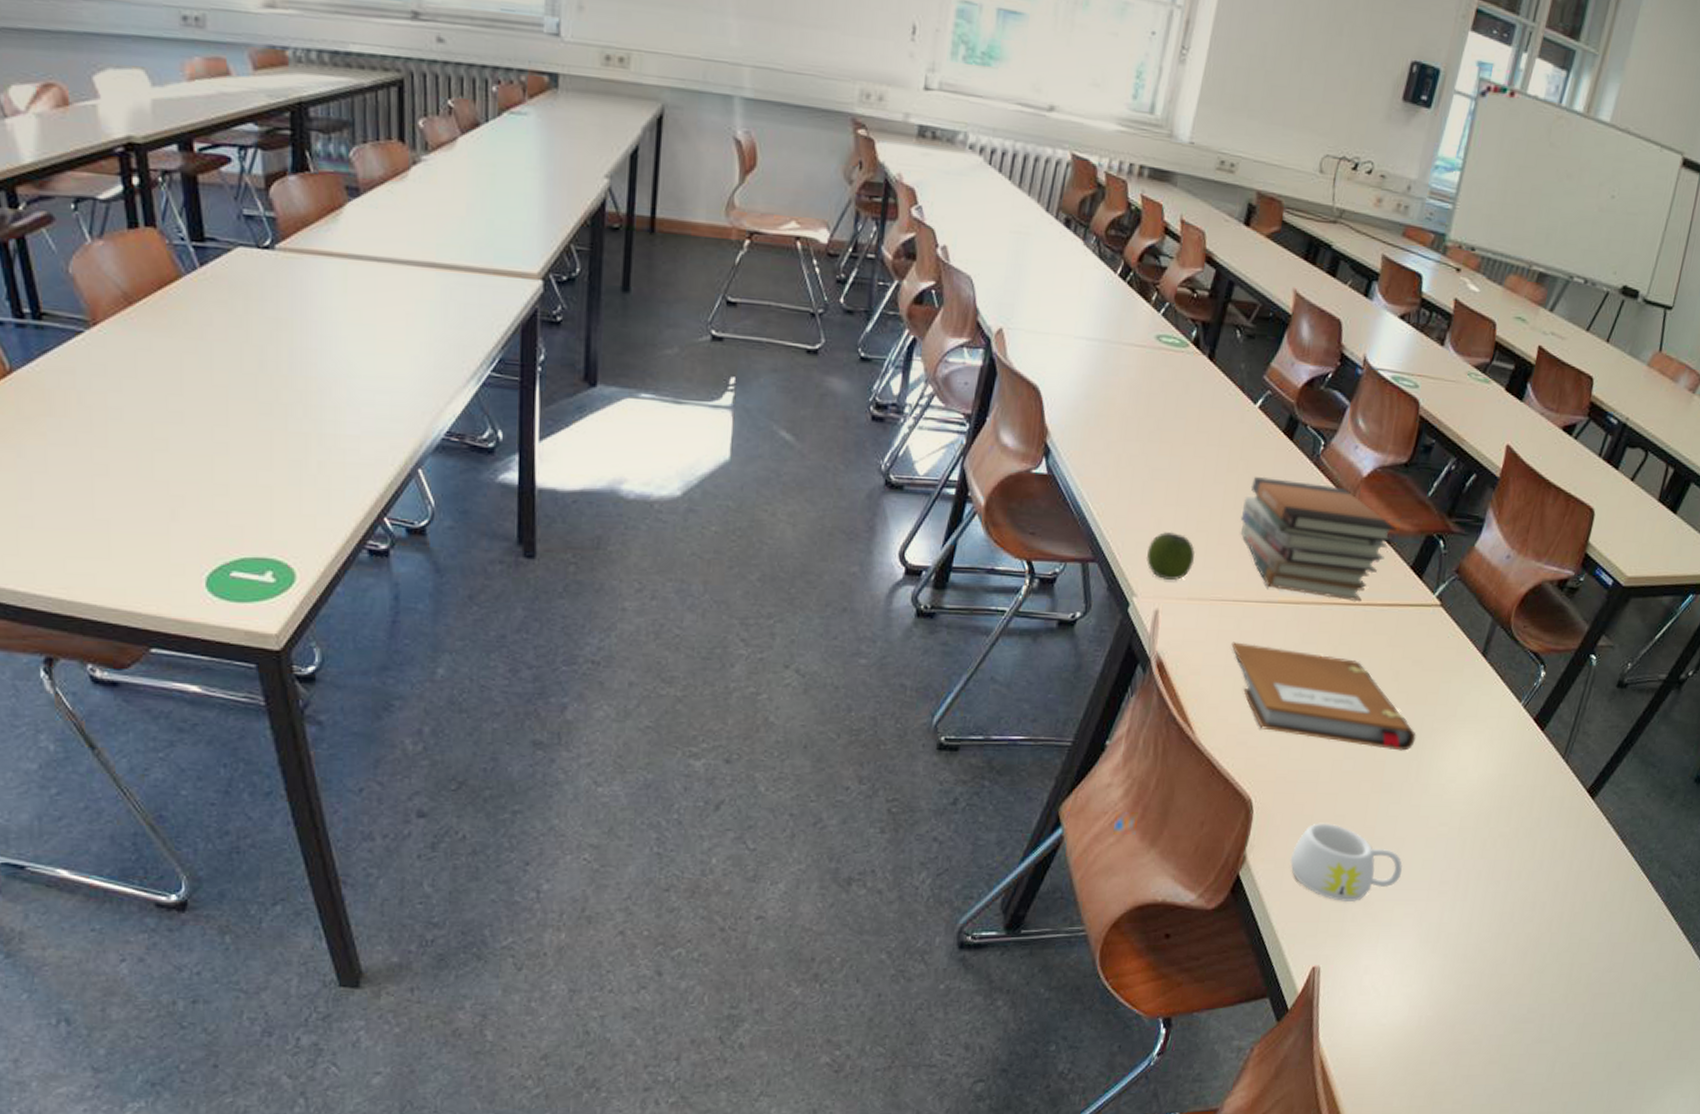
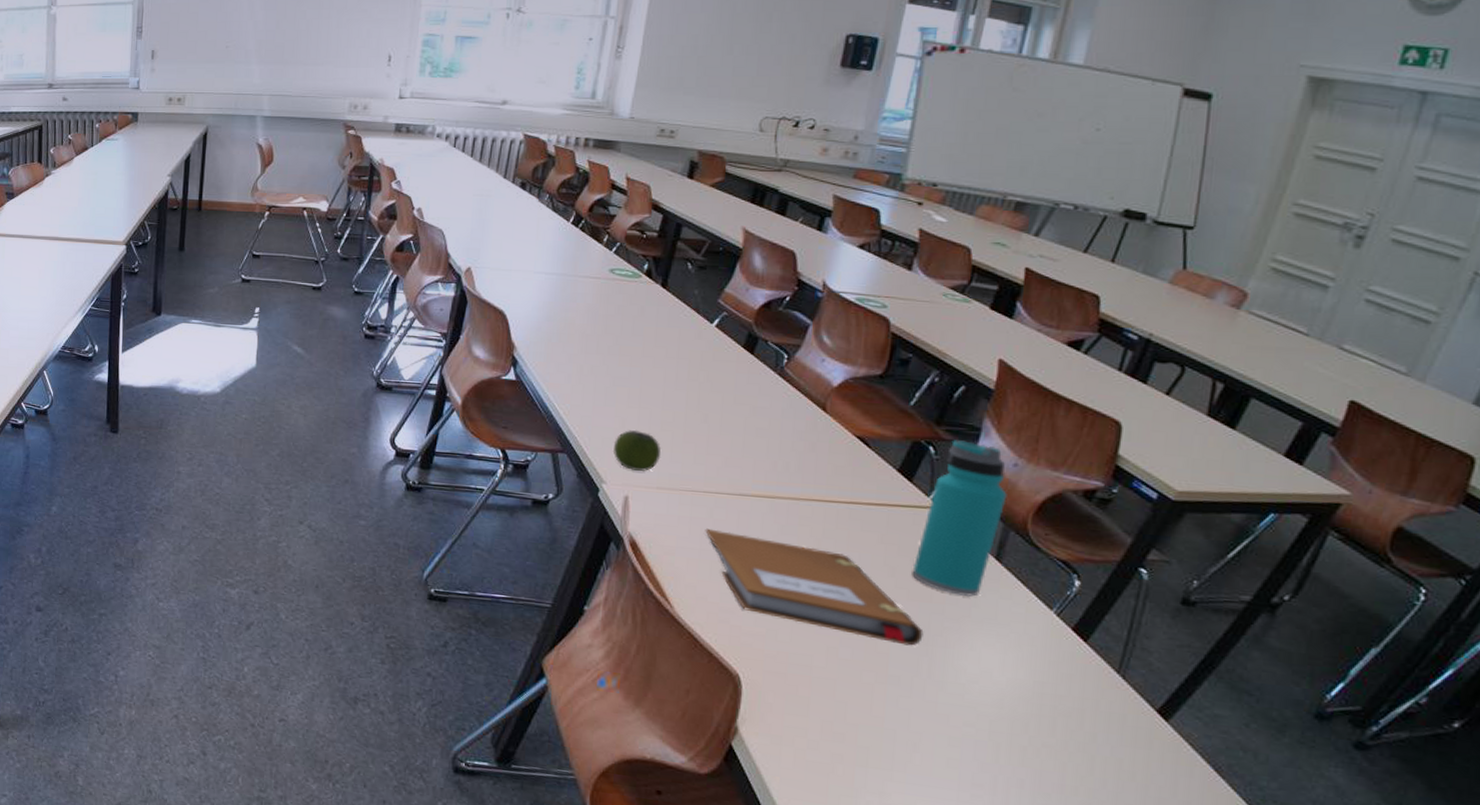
book stack: present [1240,476,1397,602] -> none [705,385,877,500]
mug: present [1290,823,1402,901] -> none [787,705,922,790]
water bottle: none [1412,532,1500,696] -> present [912,440,1007,598]

